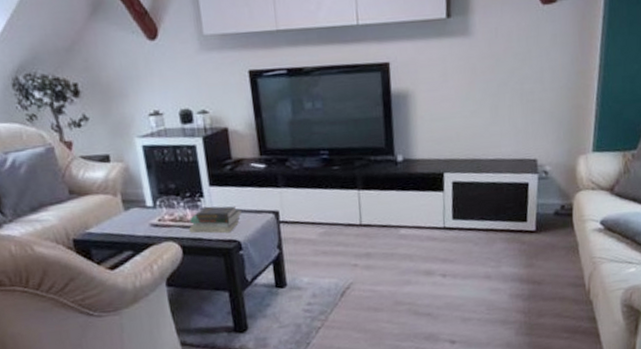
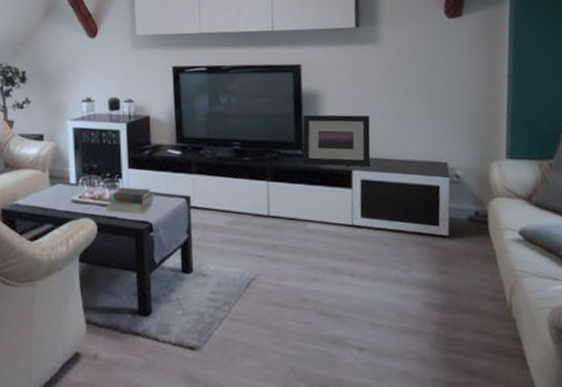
picture frame: none [392,114,462,170] -> present [302,114,371,167]

